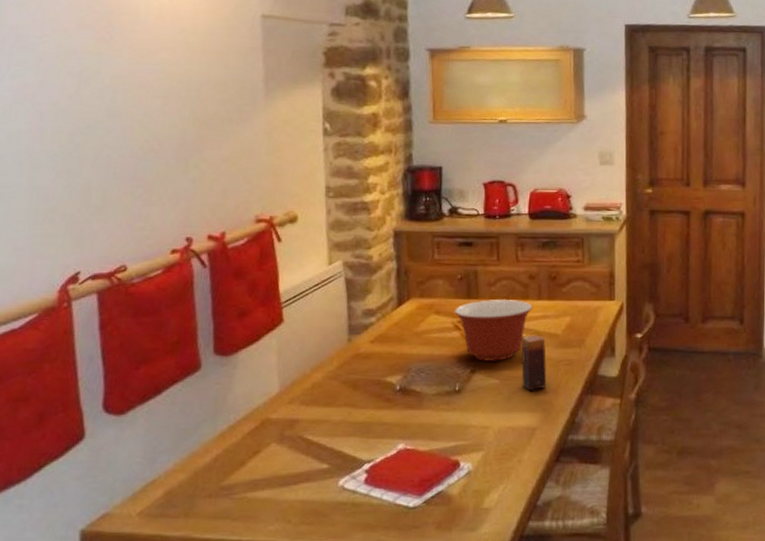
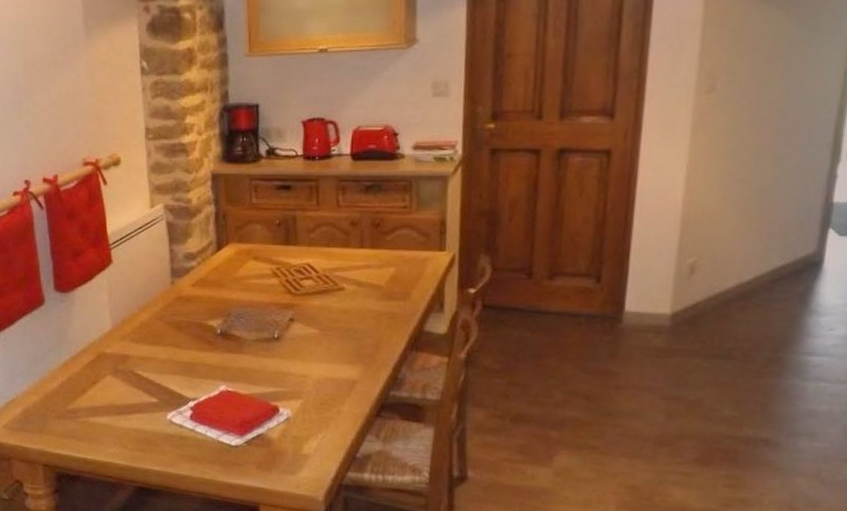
mixing bowl: present [453,300,533,361] -> none [272,247,354,311]
candle: present [521,335,547,390] -> none [341,285,368,342]

